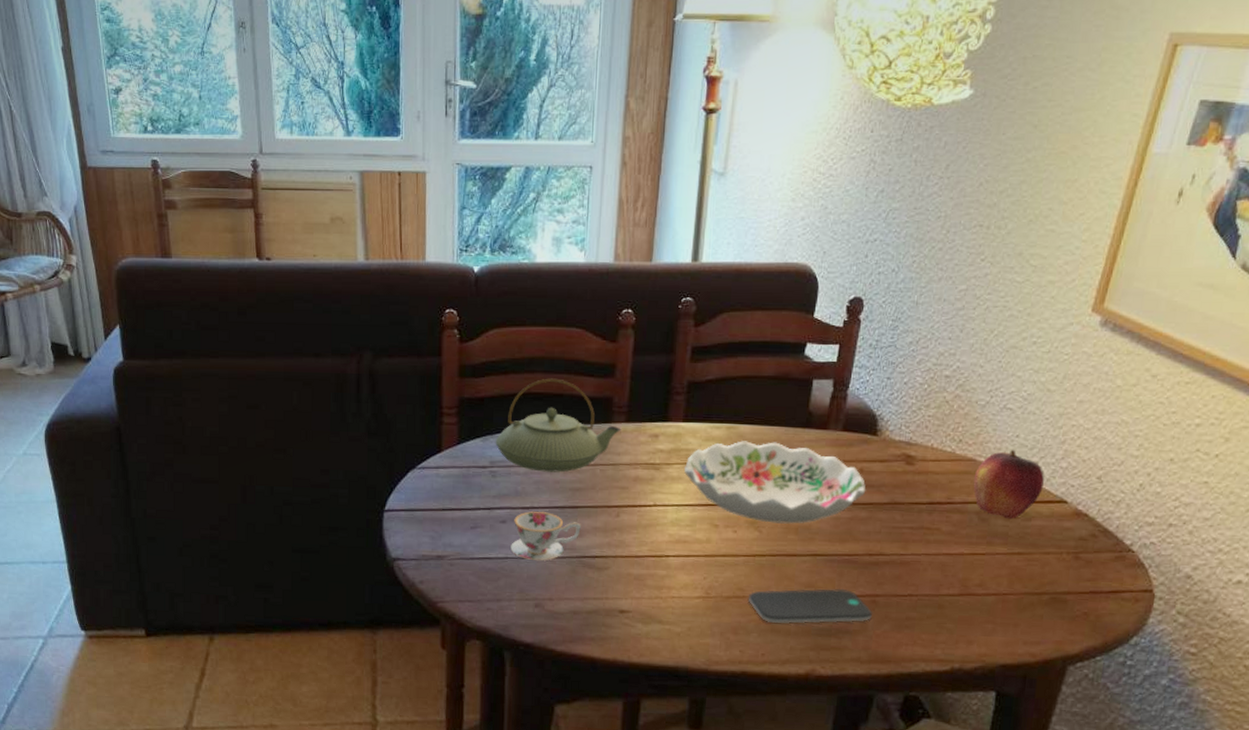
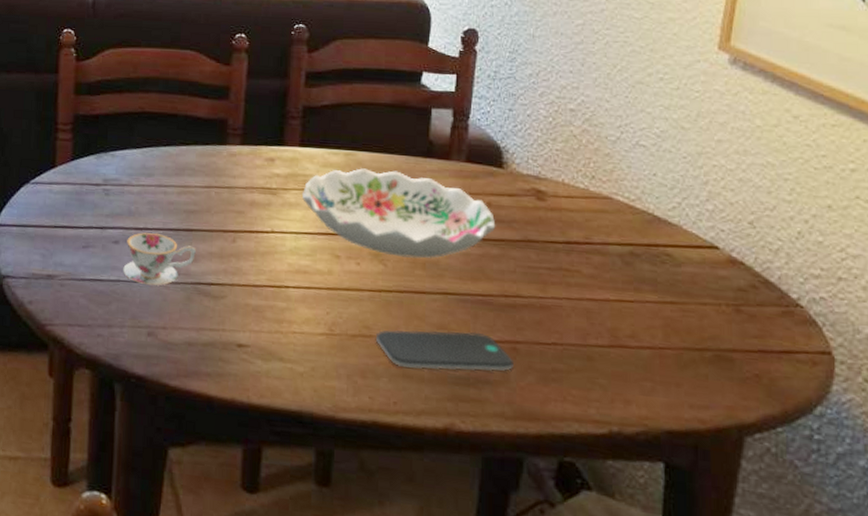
teapot: present [495,378,621,473] -> none [109,98,236,194]
fruit: present [973,450,1044,520] -> none [612,189,690,264]

